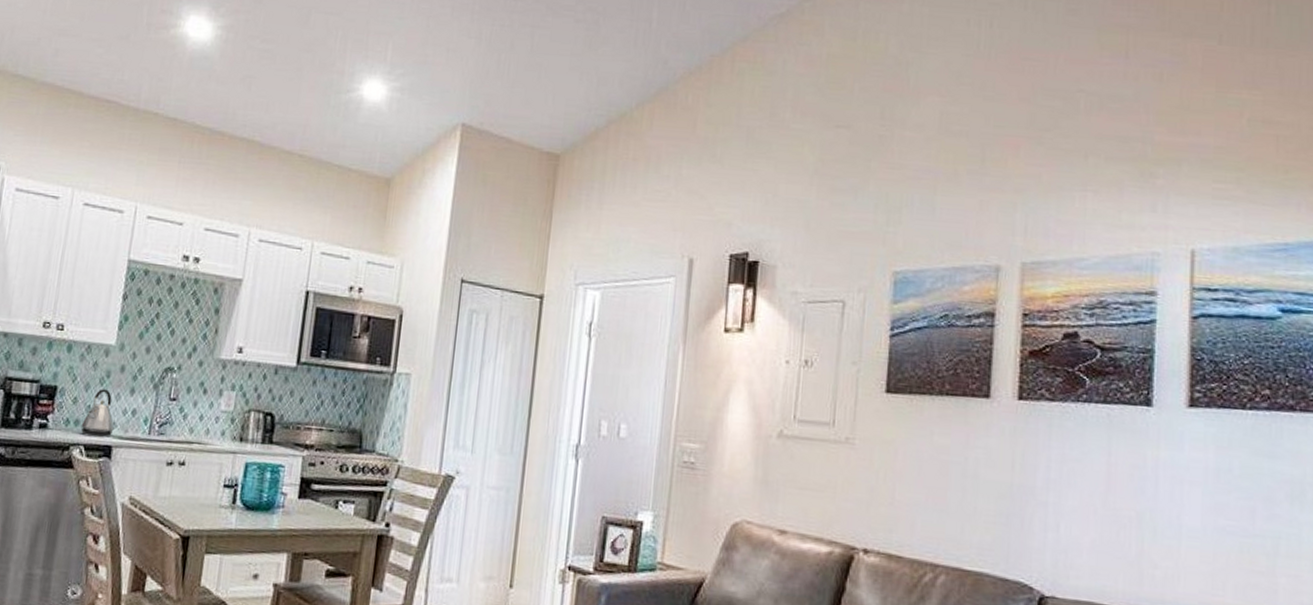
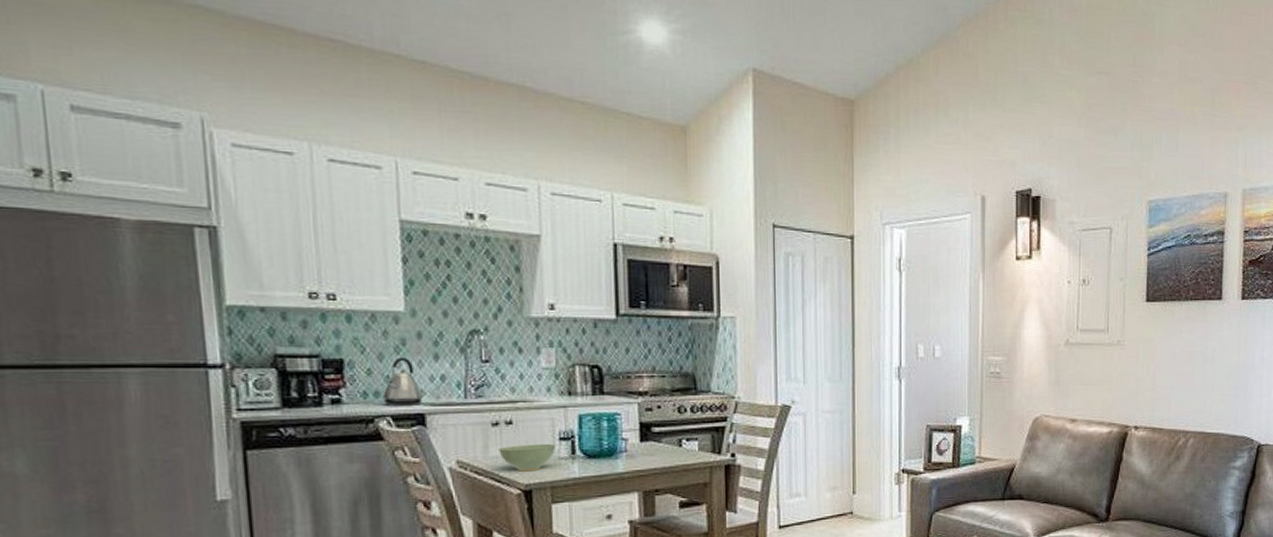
bowl: none [167,487,220,517] -> present [497,444,557,472]

